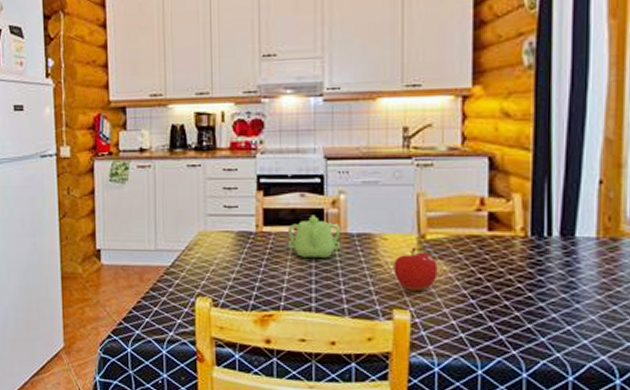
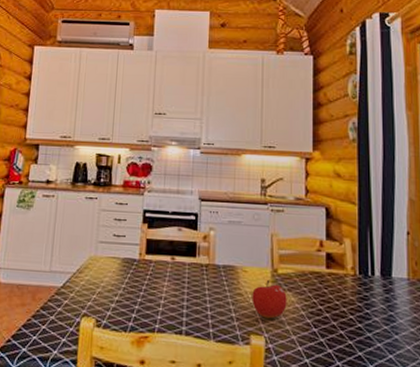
teapot: present [287,215,341,258] -> none [165,247,210,286]

